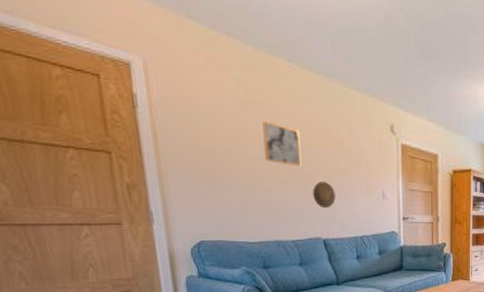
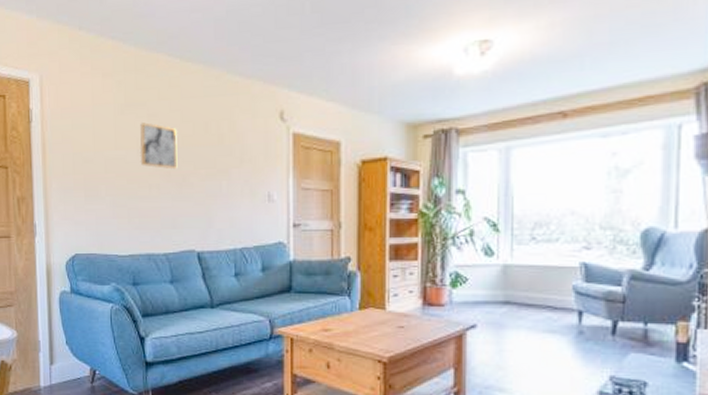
decorative plate: present [313,181,336,208] -> none [188,183,213,216]

